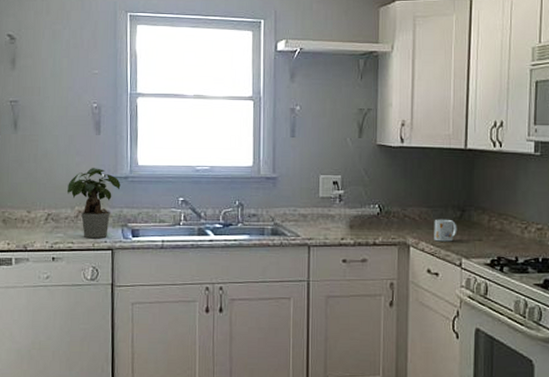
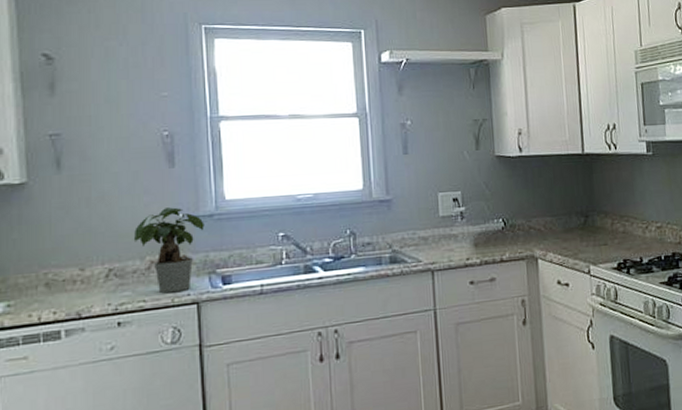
mug: present [434,219,457,242] -> none [559,226,583,251]

